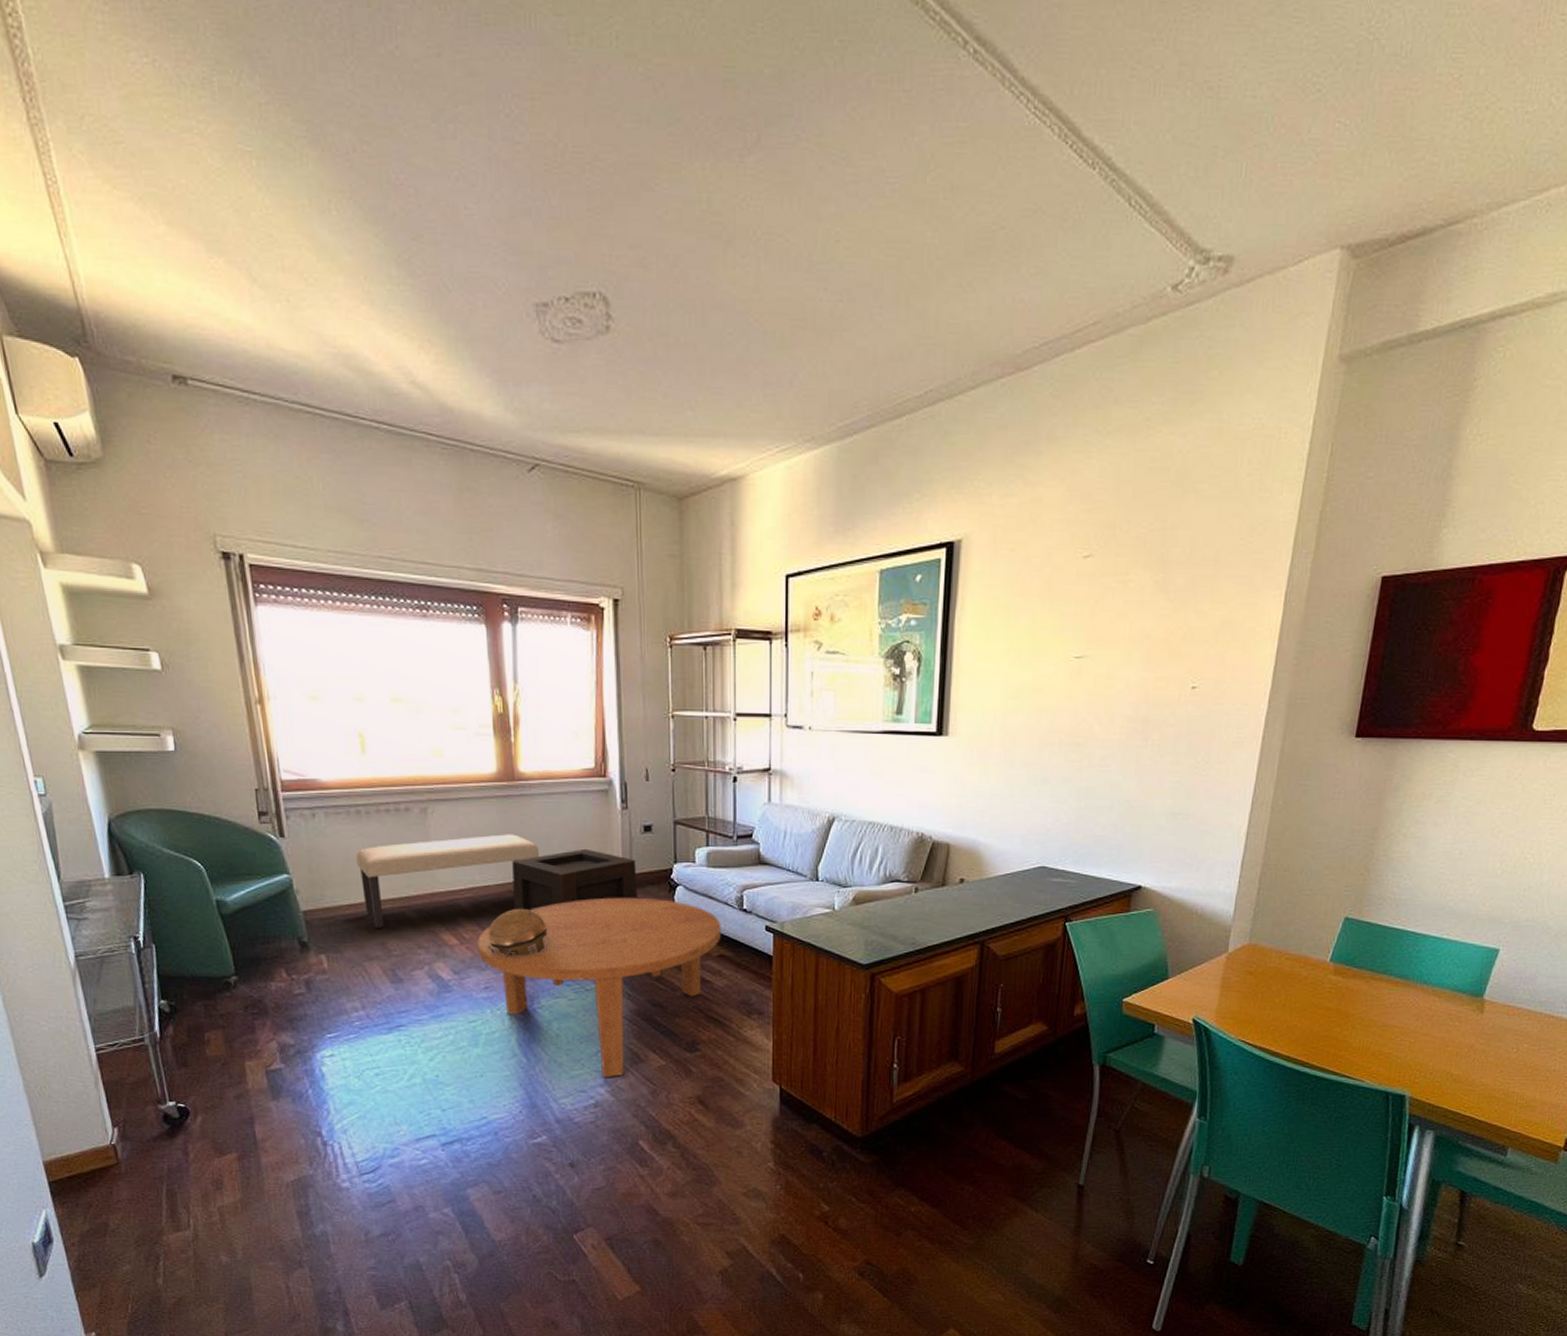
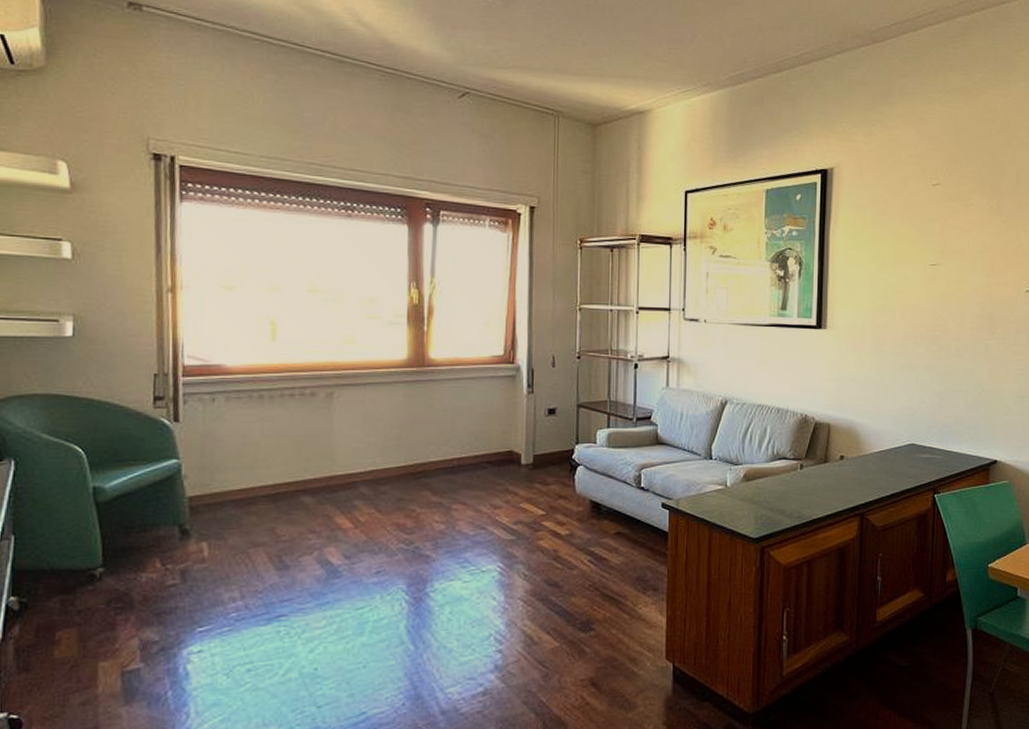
bench: present [356,834,539,929] -> none [253,417,443,514]
coffee table: present [477,897,722,1078] -> none [373,477,620,663]
decorative bowl: present [487,908,548,956] -> none [382,489,447,539]
wooden crate: present [512,848,637,911] -> none [414,431,539,492]

